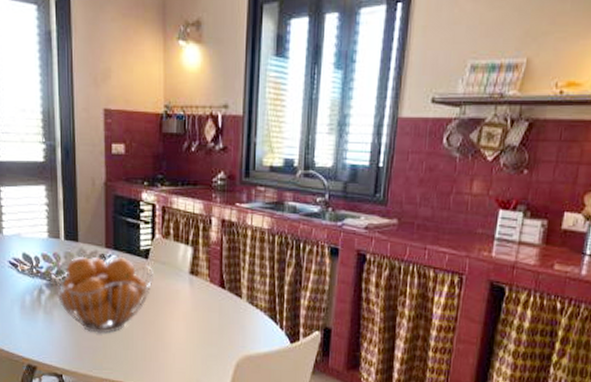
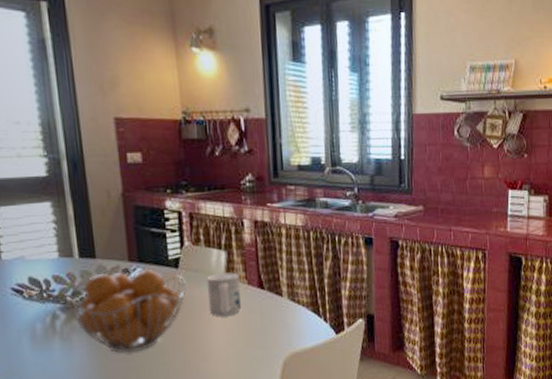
mug: none [172,268,203,310] -> present [206,272,242,316]

